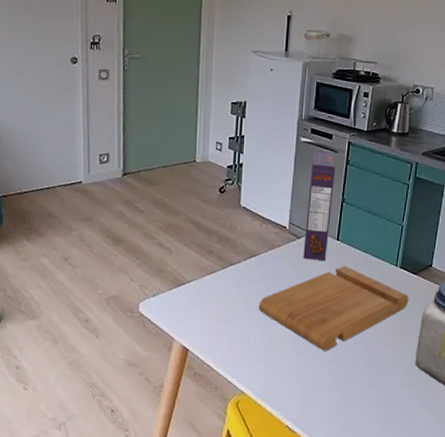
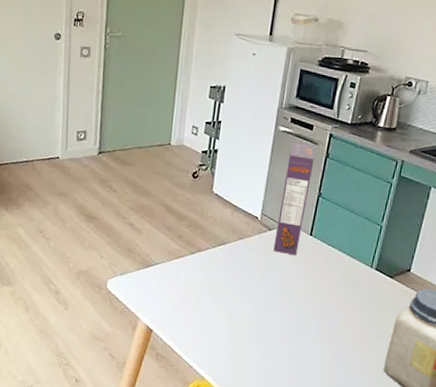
cutting board: present [258,266,409,351] -> none [224,262,383,347]

